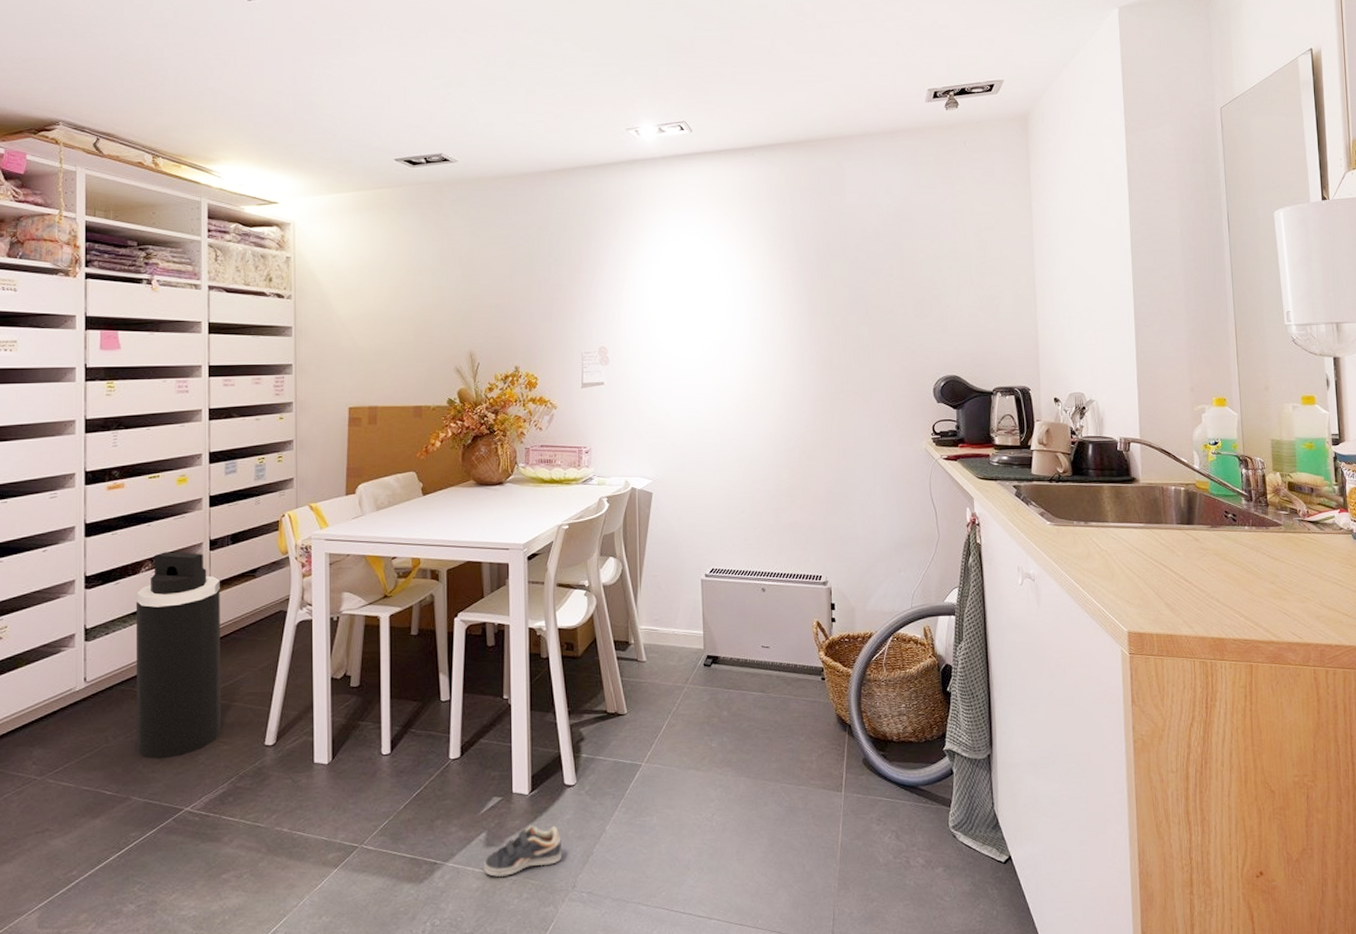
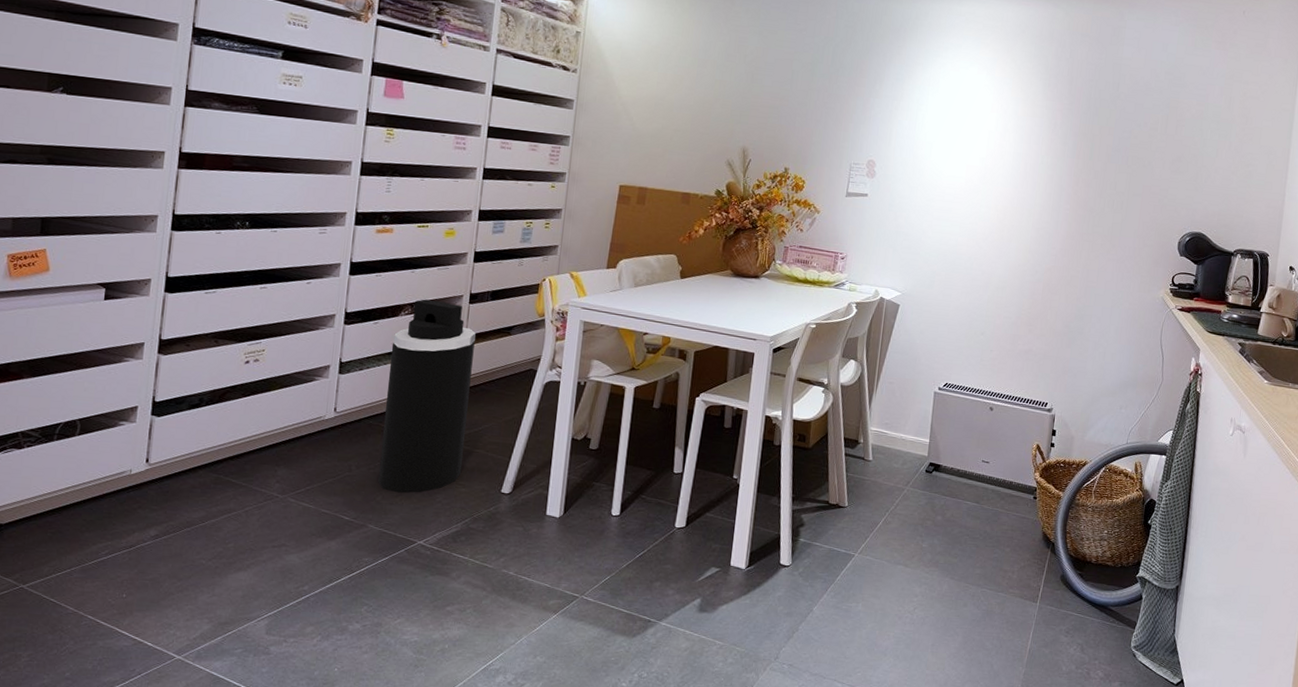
sneaker: present [484,826,563,878] -> none [694,598,771,641]

